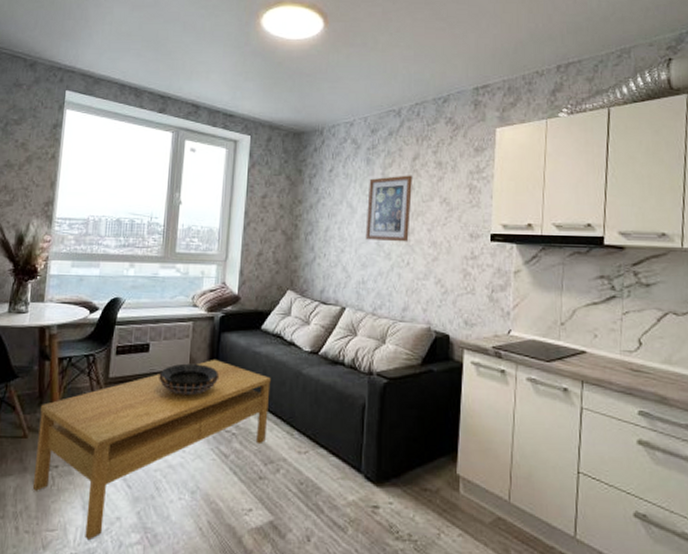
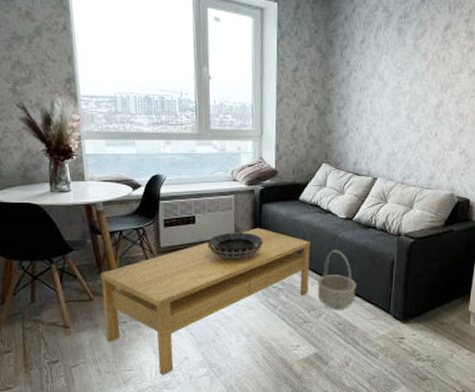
basket: none [276,389,321,464] -> present [317,250,356,309]
wall art: present [365,175,413,242] -> none [396,46,444,115]

